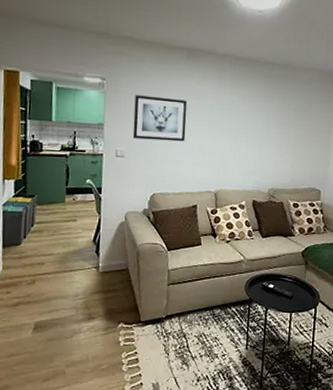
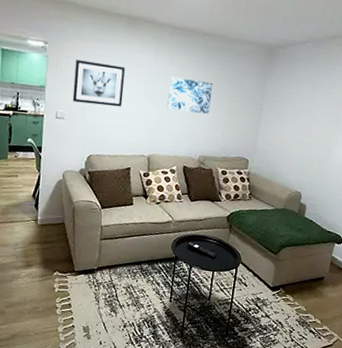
wall art: none [232,108,279,145] -> present [167,76,213,114]

